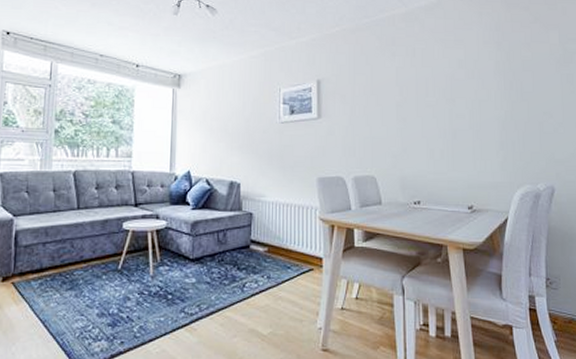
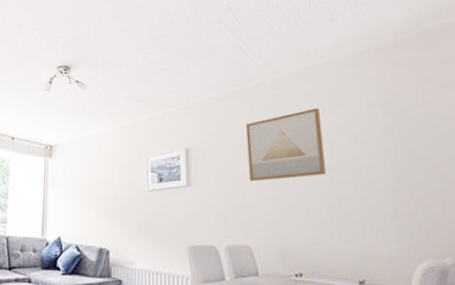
wall art: none [374,42,446,114] -> present [245,107,327,182]

